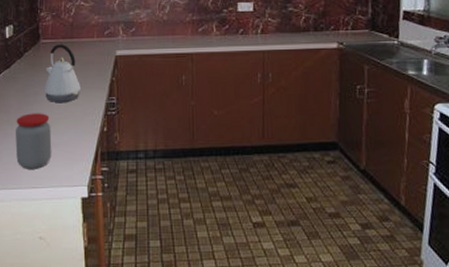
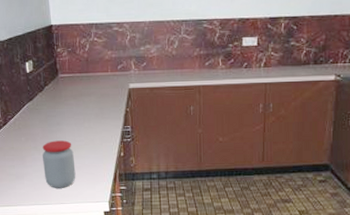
kettle: present [44,44,80,102] -> none [65,78,98,131]

